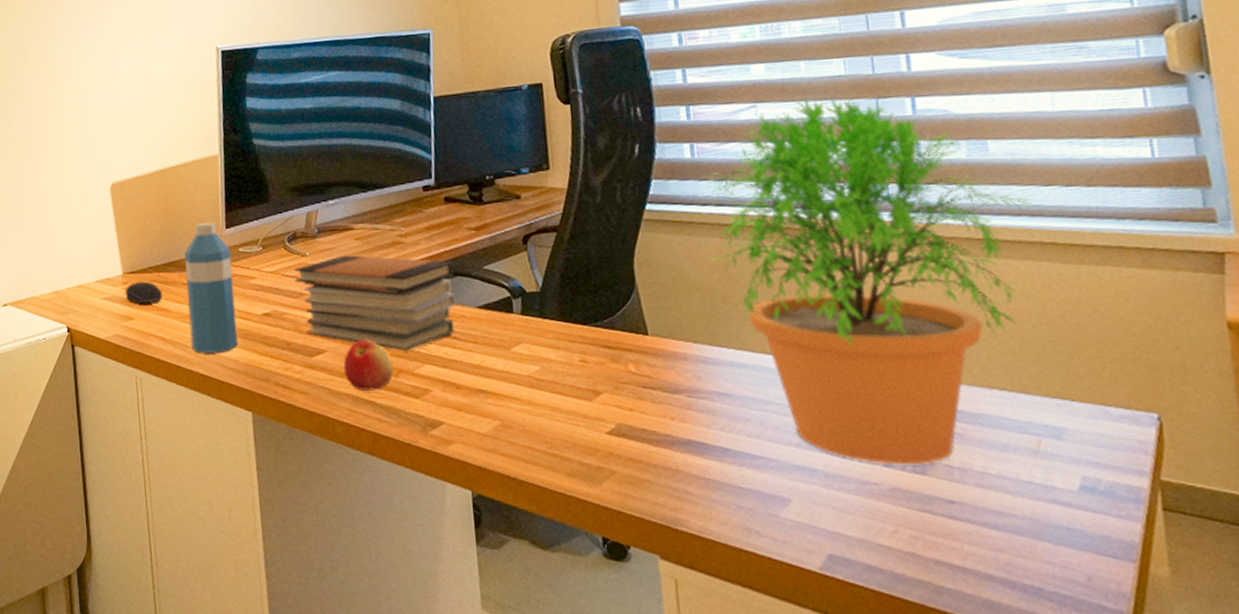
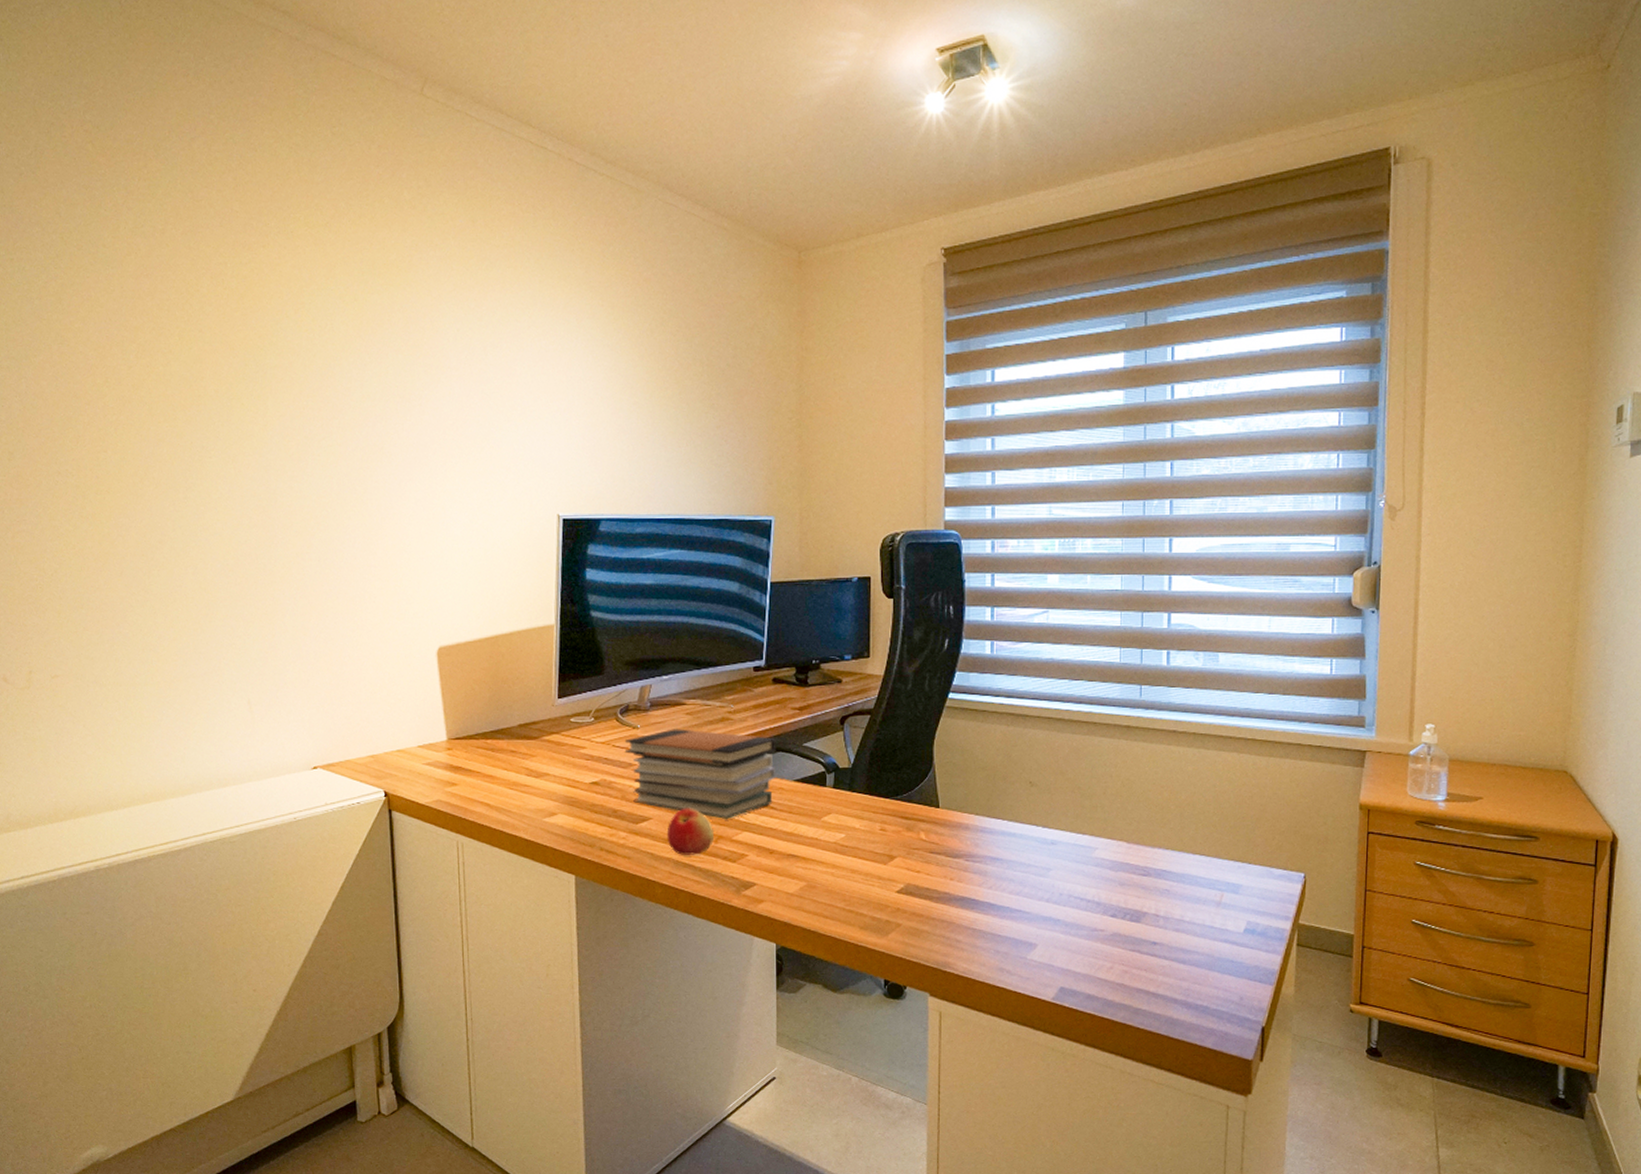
computer mouse: present [125,281,163,303] -> none [449,747,489,769]
water bottle: present [184,223,238,353] -> none [514,692,565,819]
potted plant: present [705,95,1034,465] -> none [998,605,1244,915]

